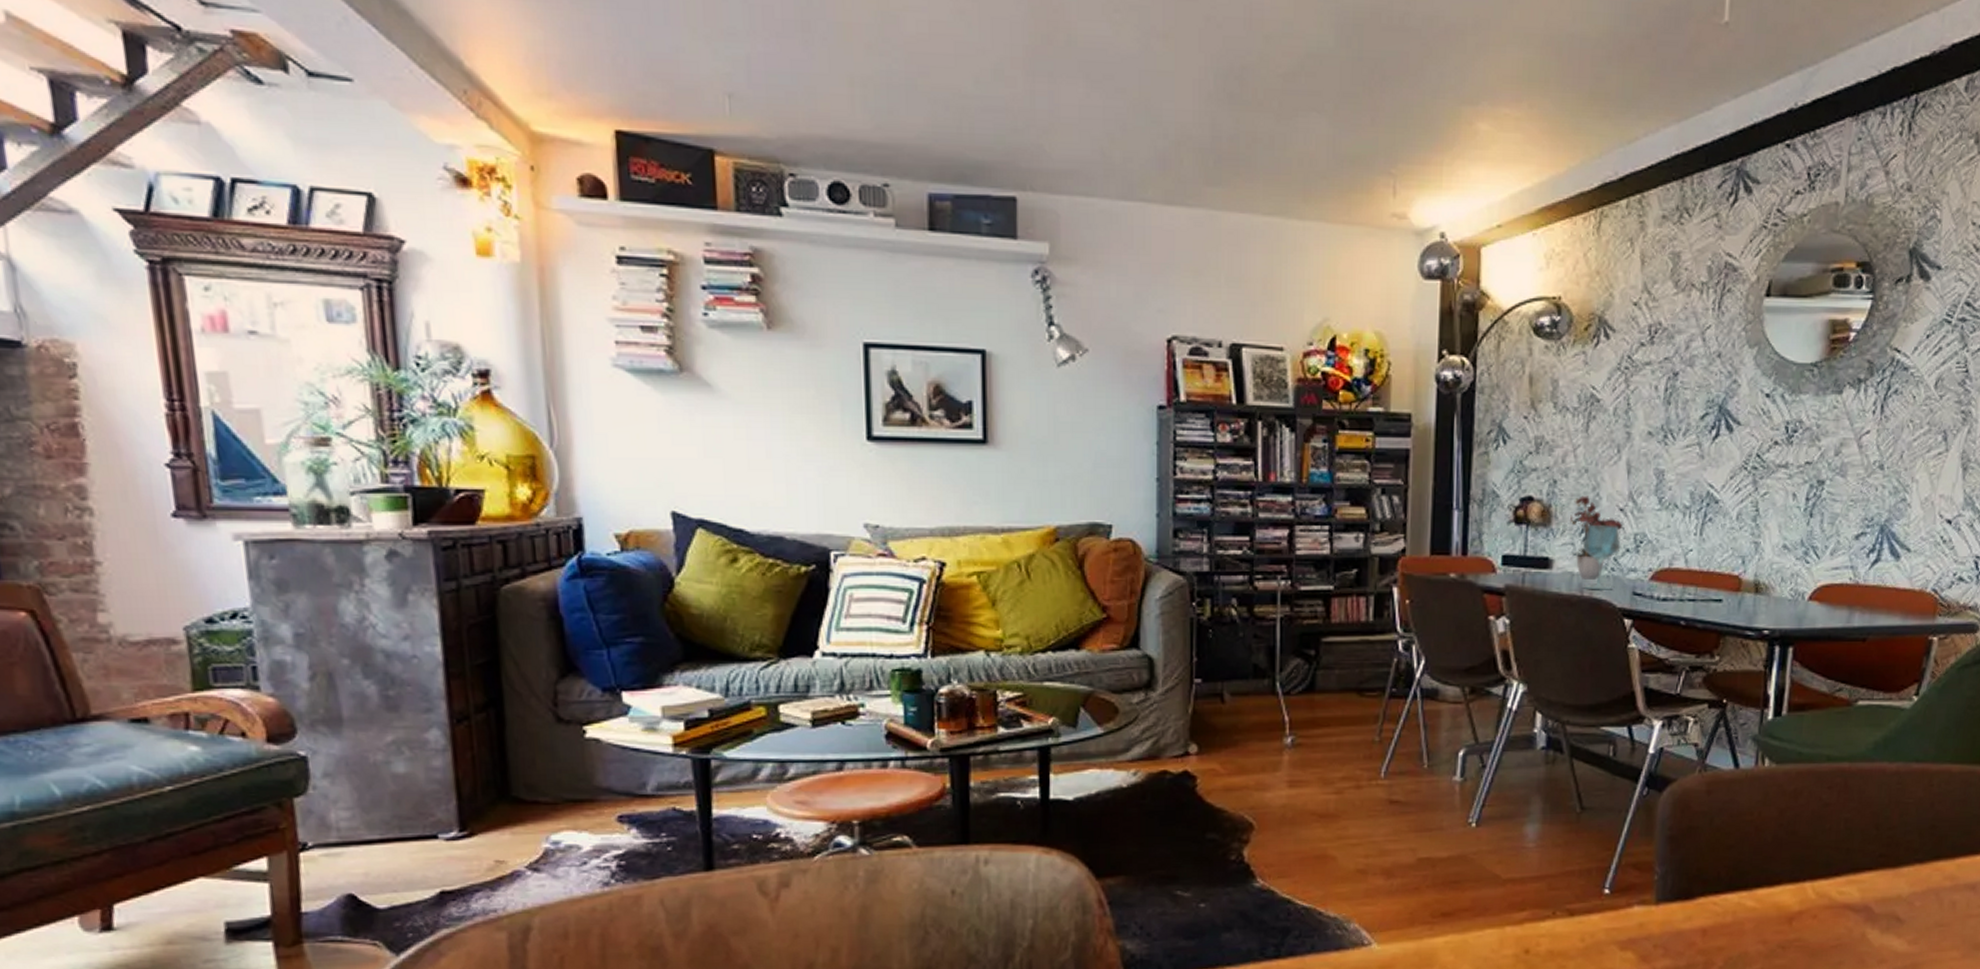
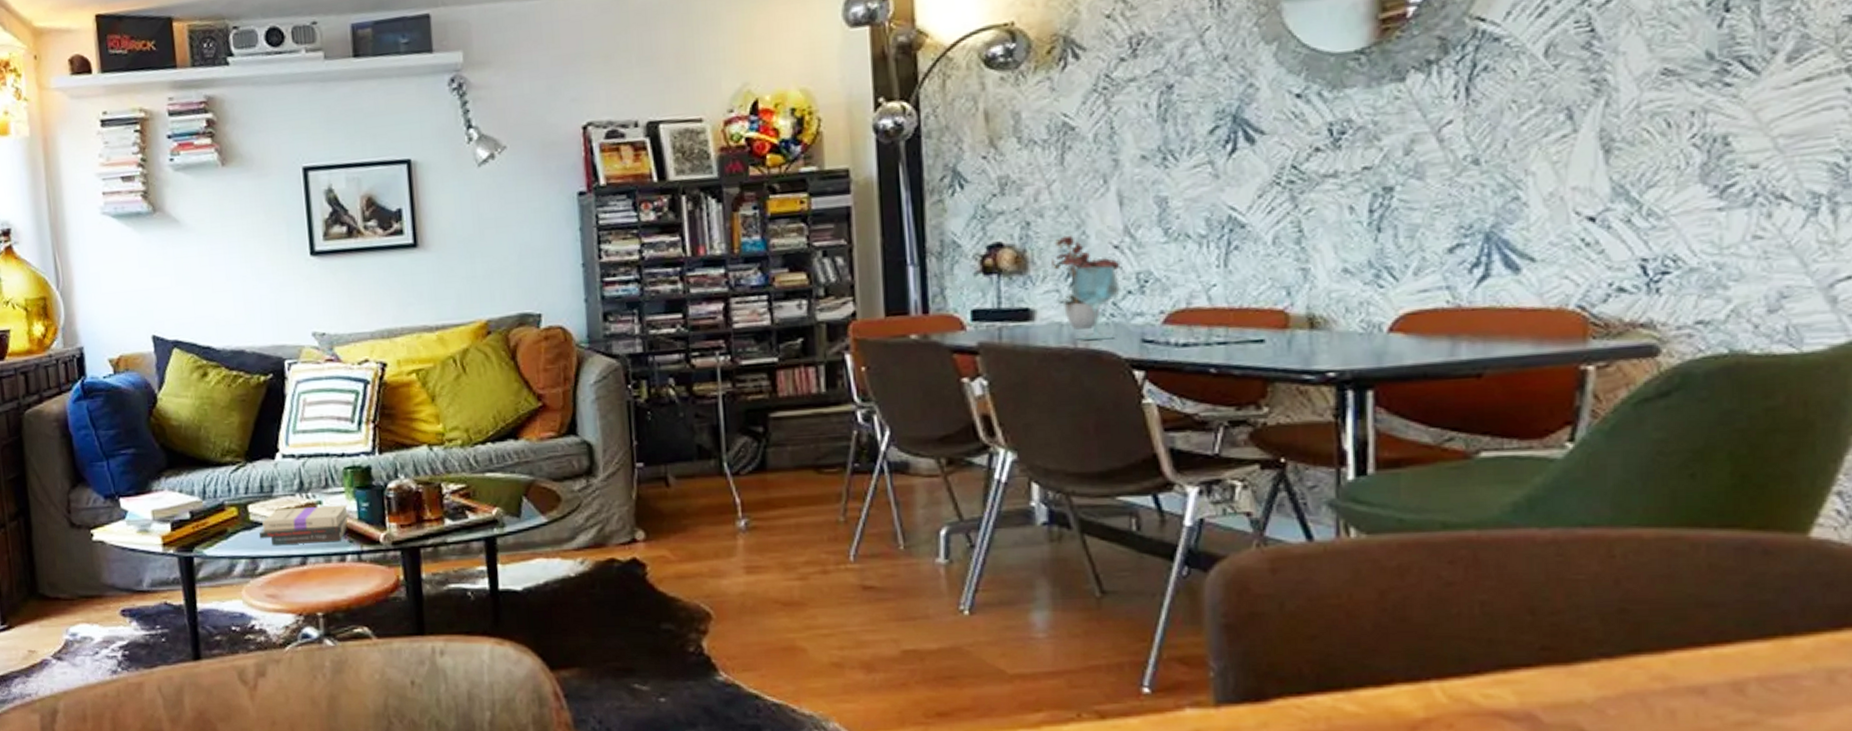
books: none [790,708,893,748] -> present [258,504,349,545]

